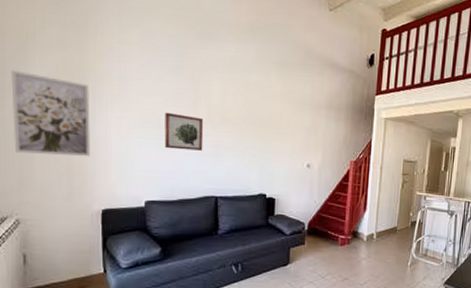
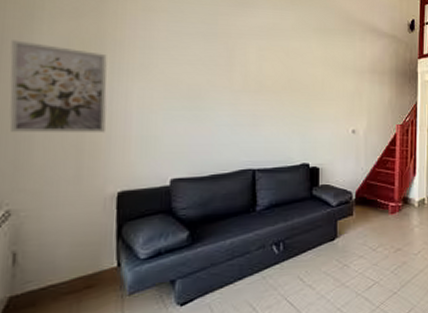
wall art: present [164,112,204,151] -> none [194,81,239,121]

